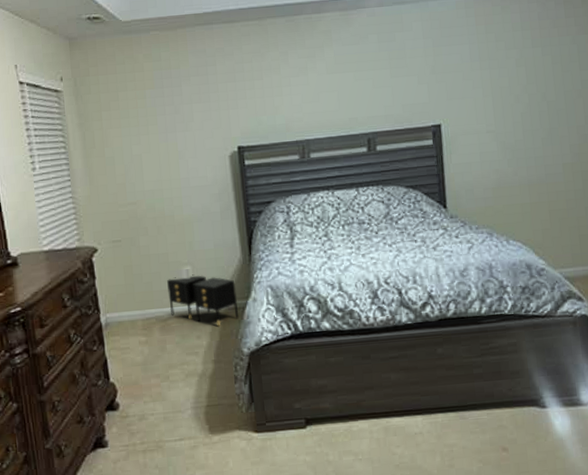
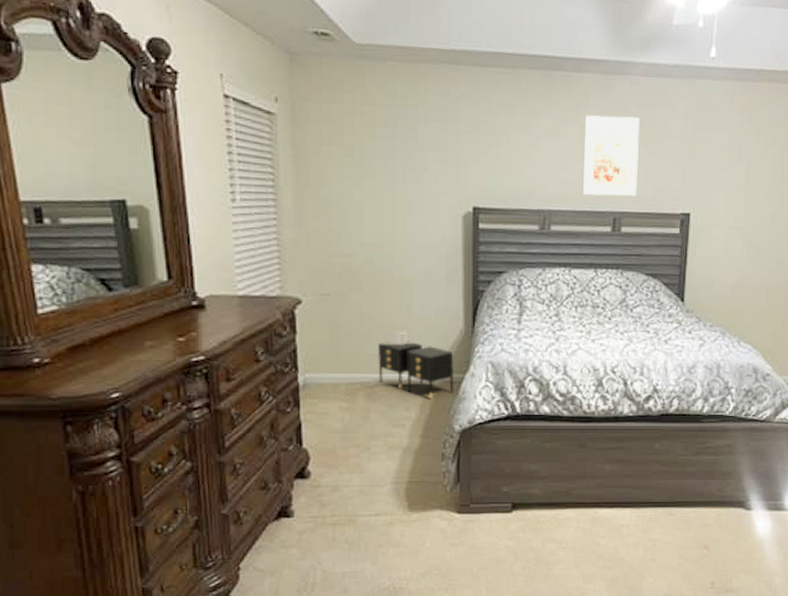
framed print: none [329,44,387,121] -> present [583,115,640,196]

